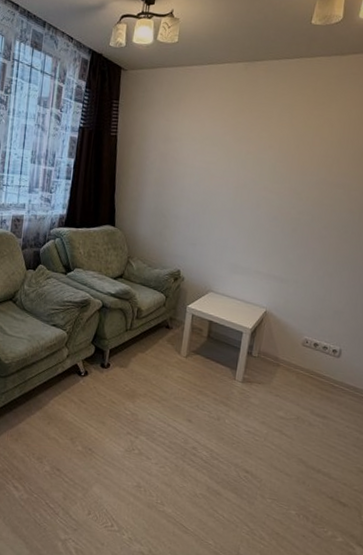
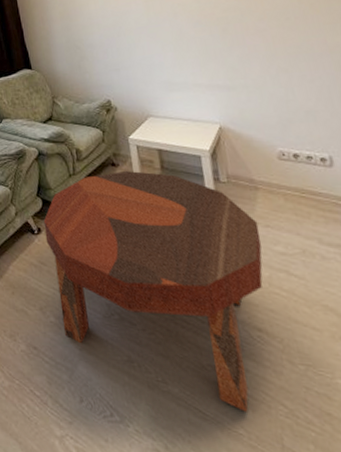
coffee table: none [87,333,271,529] -> present [43,171,263,412]

